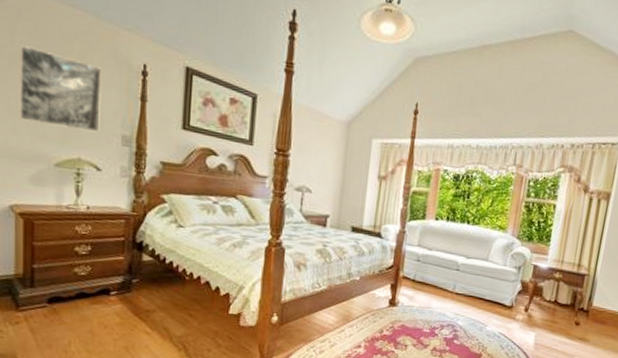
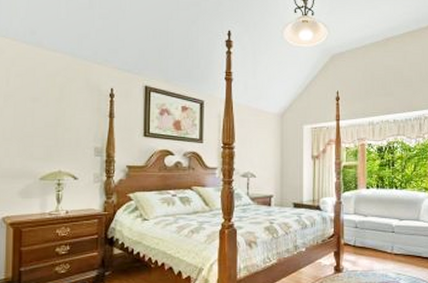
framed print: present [19,45,103,133] -> none [11,86,79,148]

